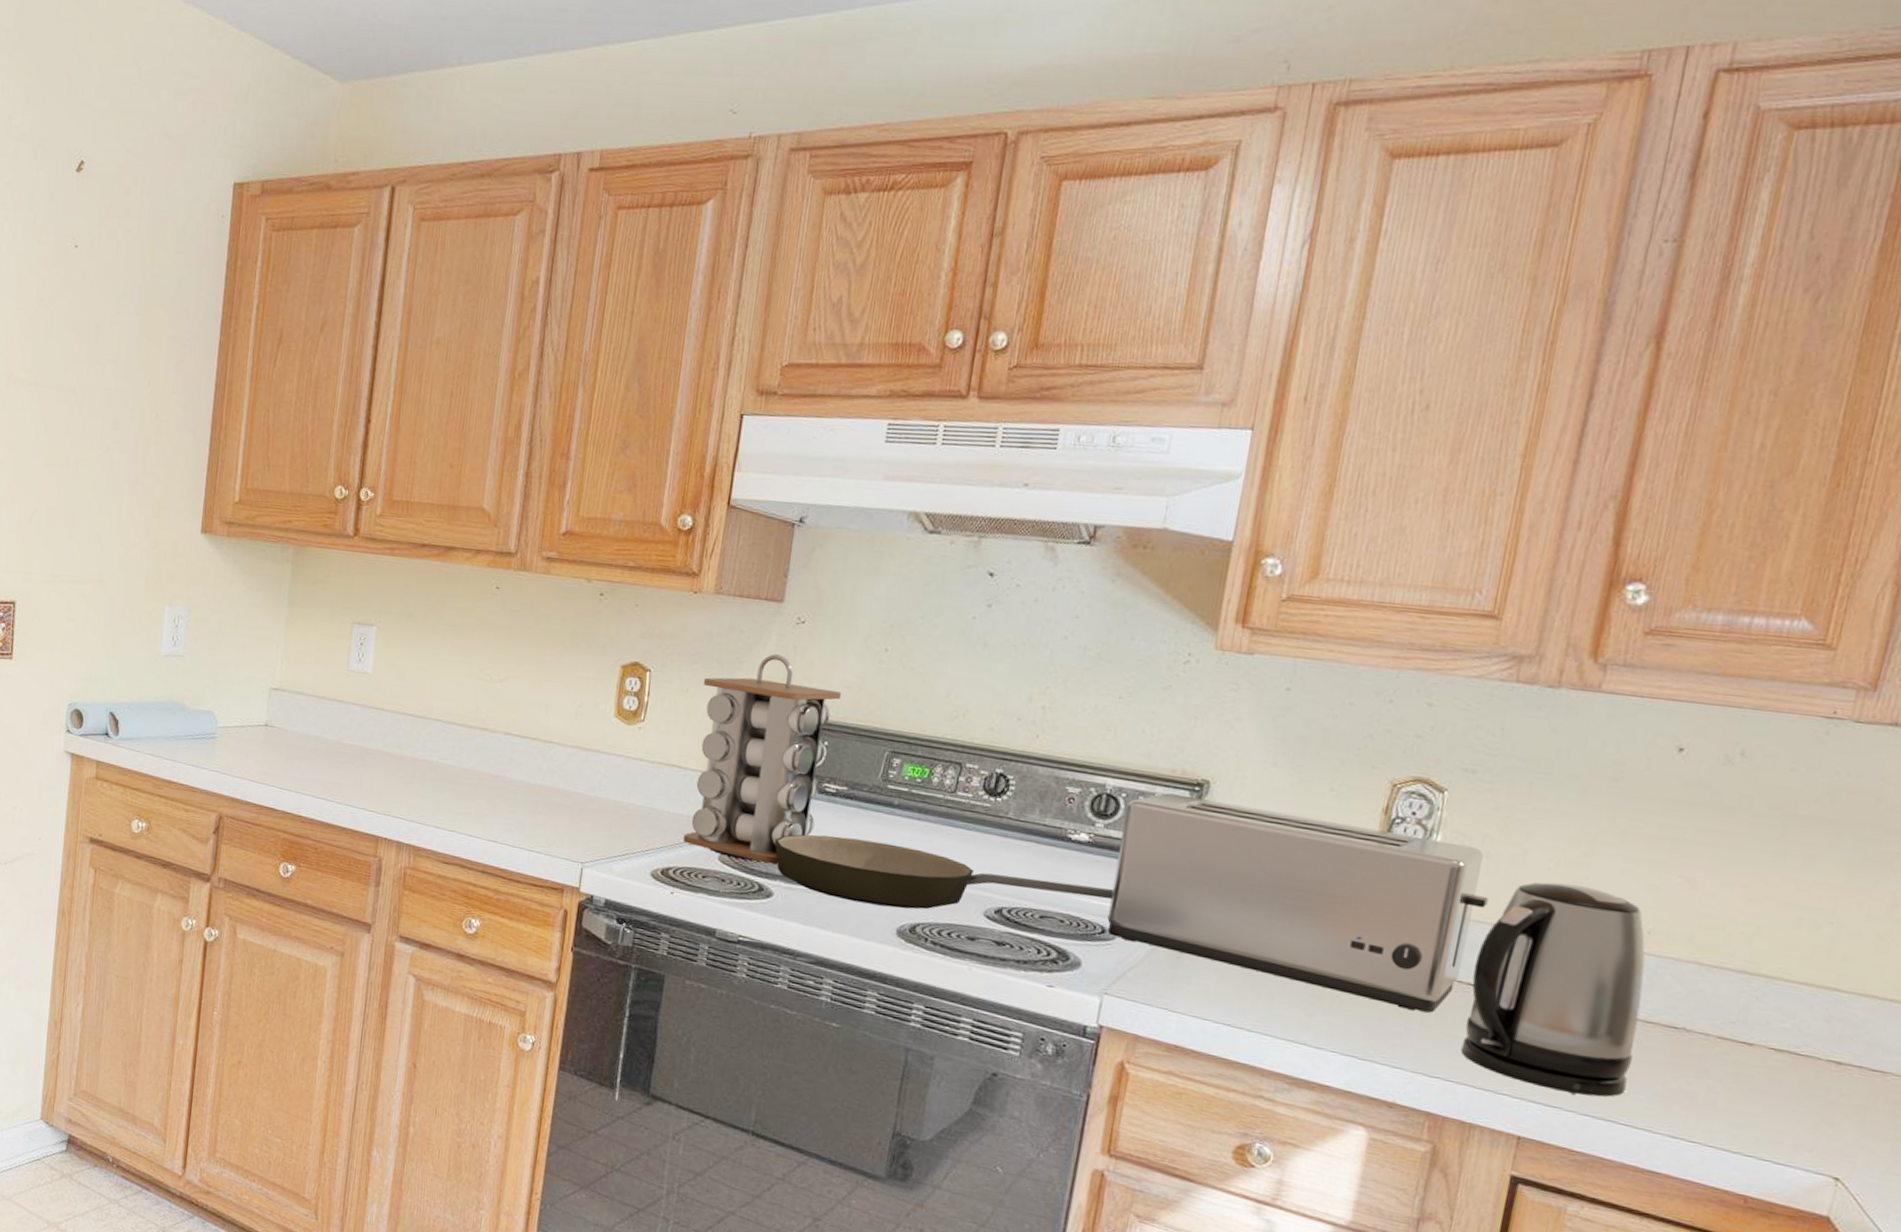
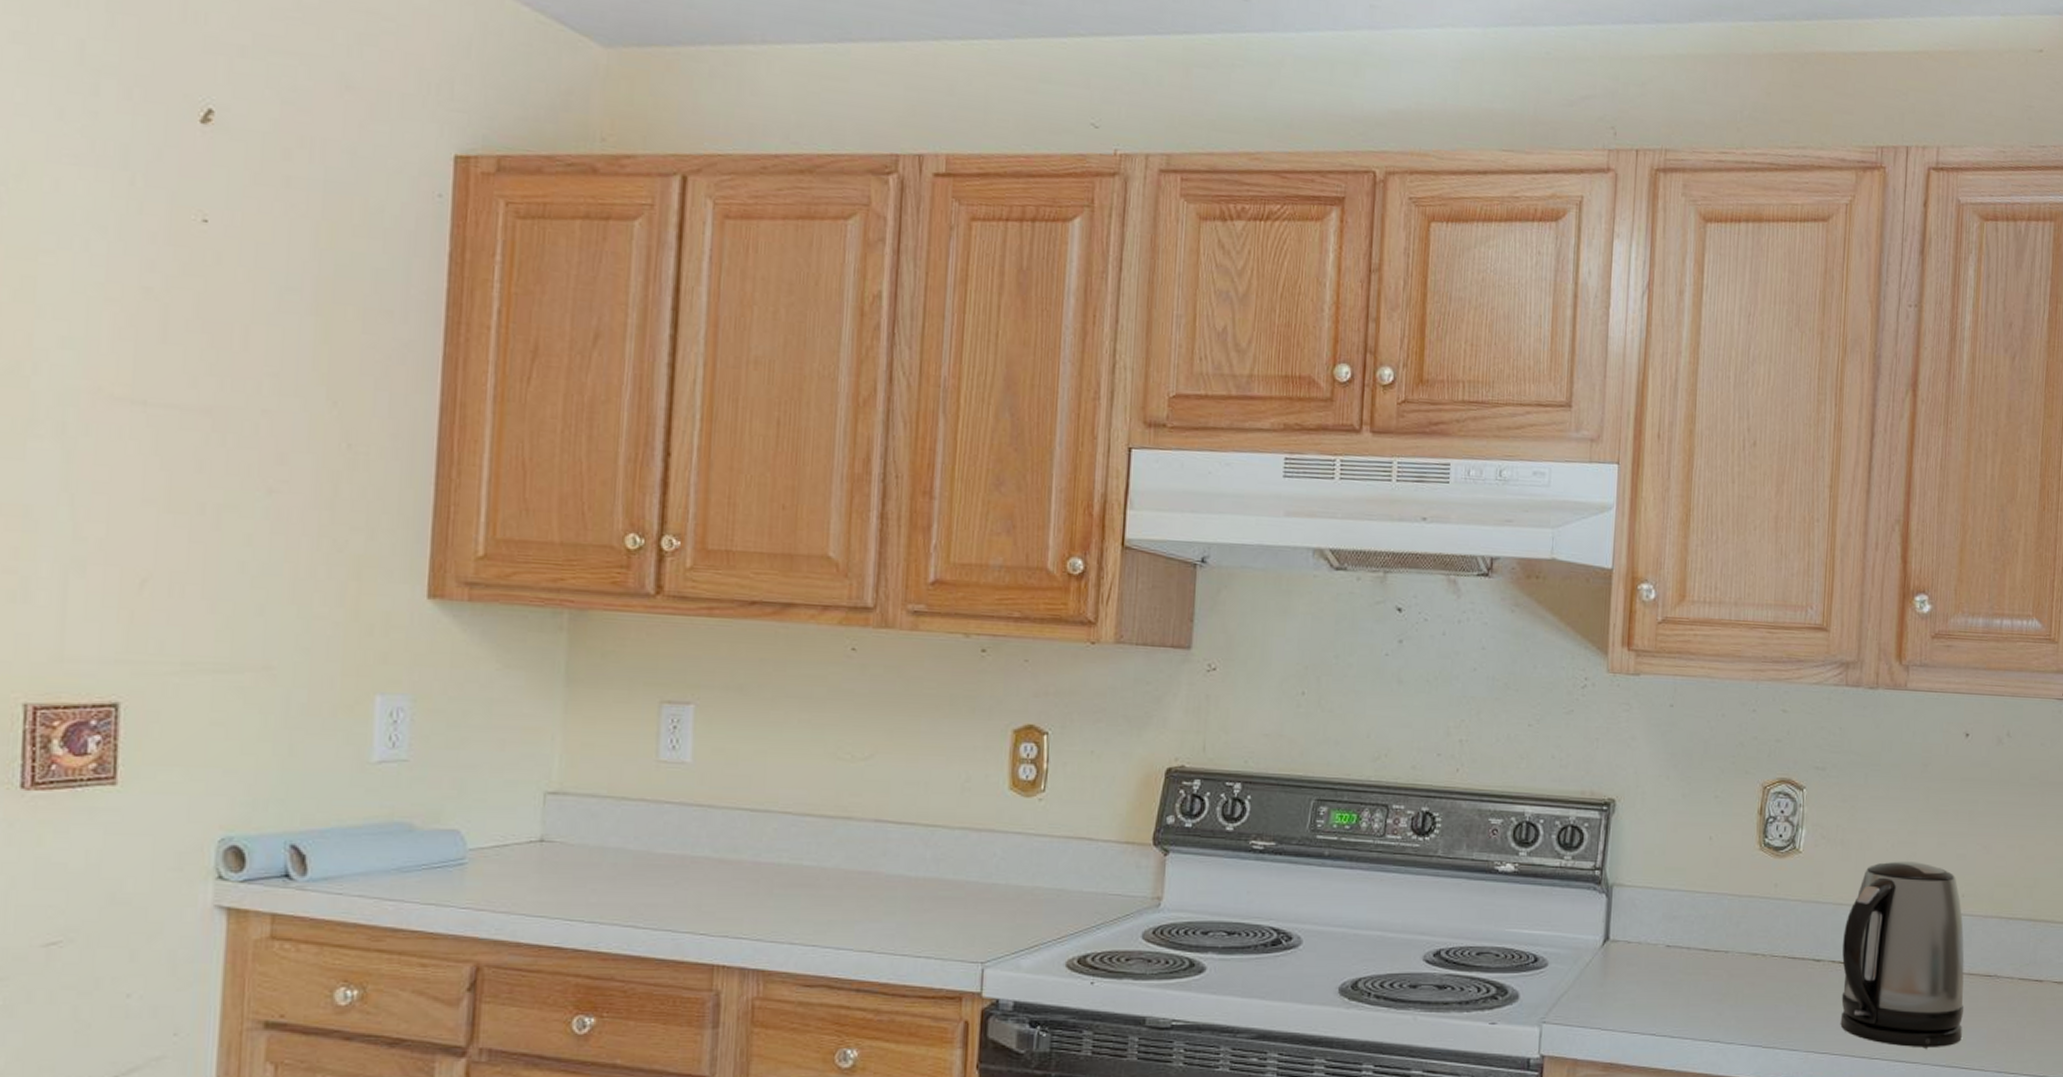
spice rack: present [683,654,842,864] -> none [1100,705,1261,936]
frying pan: present [774,834,1114,910] -> none [1202,896,1541,965]
toaster: present [1107,793,1489,1013] -> none [1538,815,1846,994]

